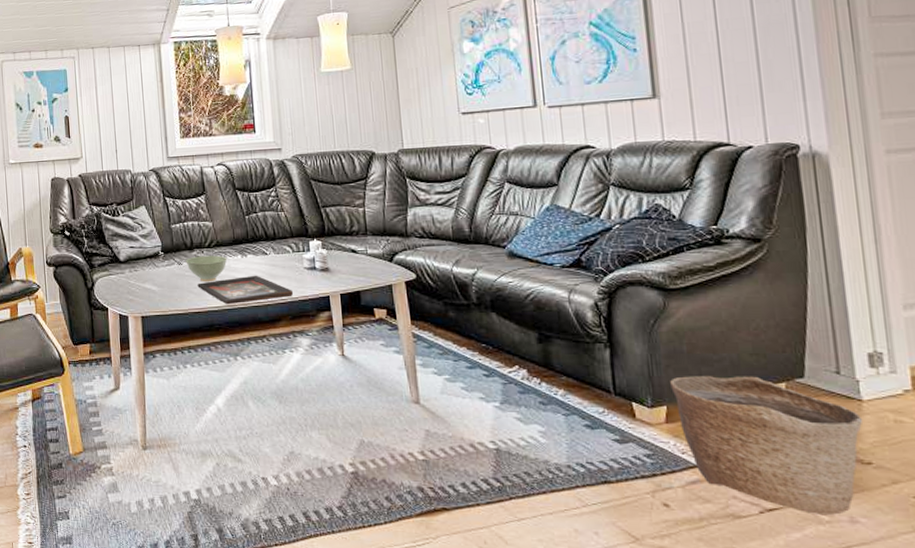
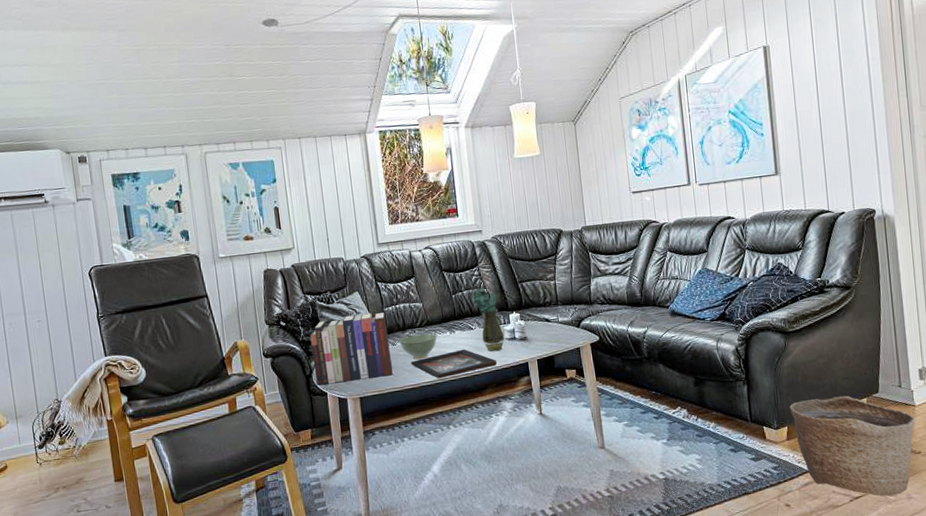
books: none [93,229,178,299] -> present [310,313,393,386]
vase: none [266,208,304,280] -> present [470,286,505,351]

